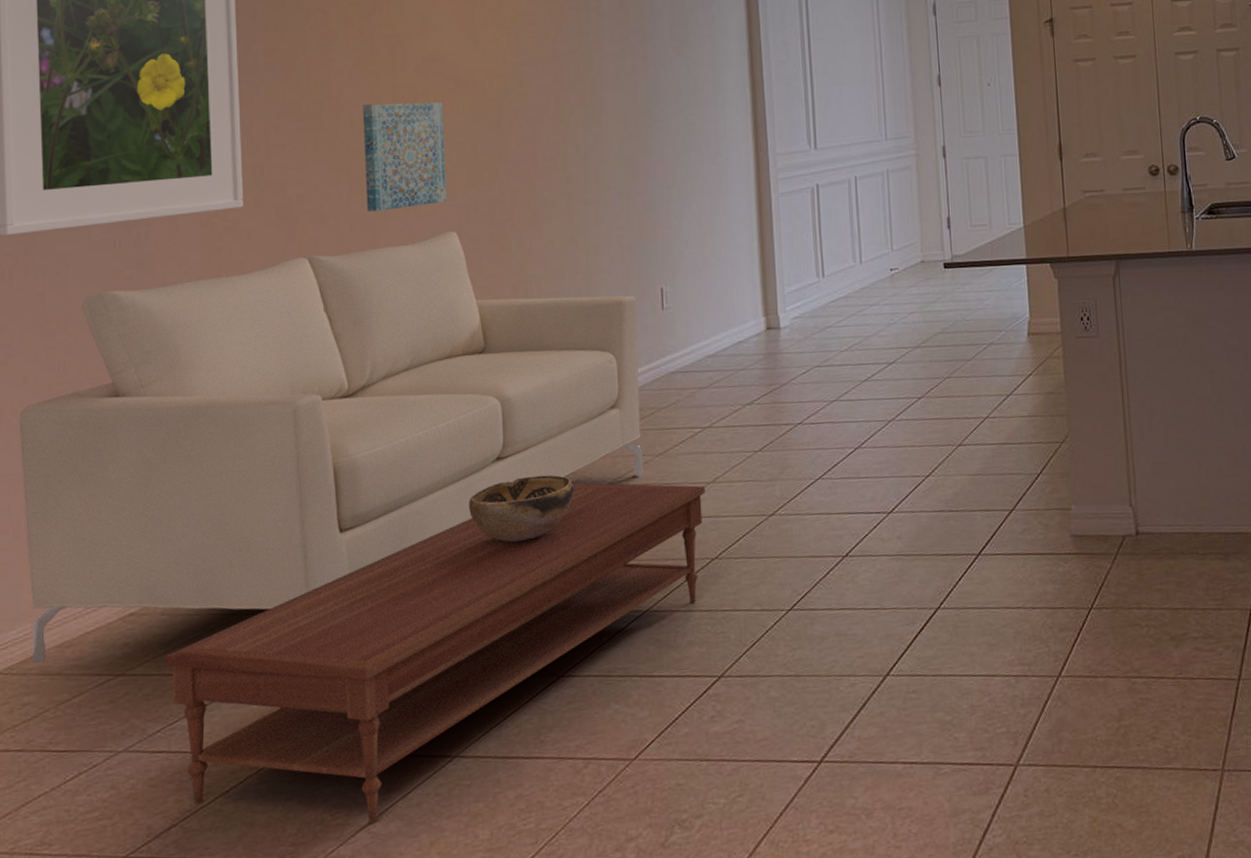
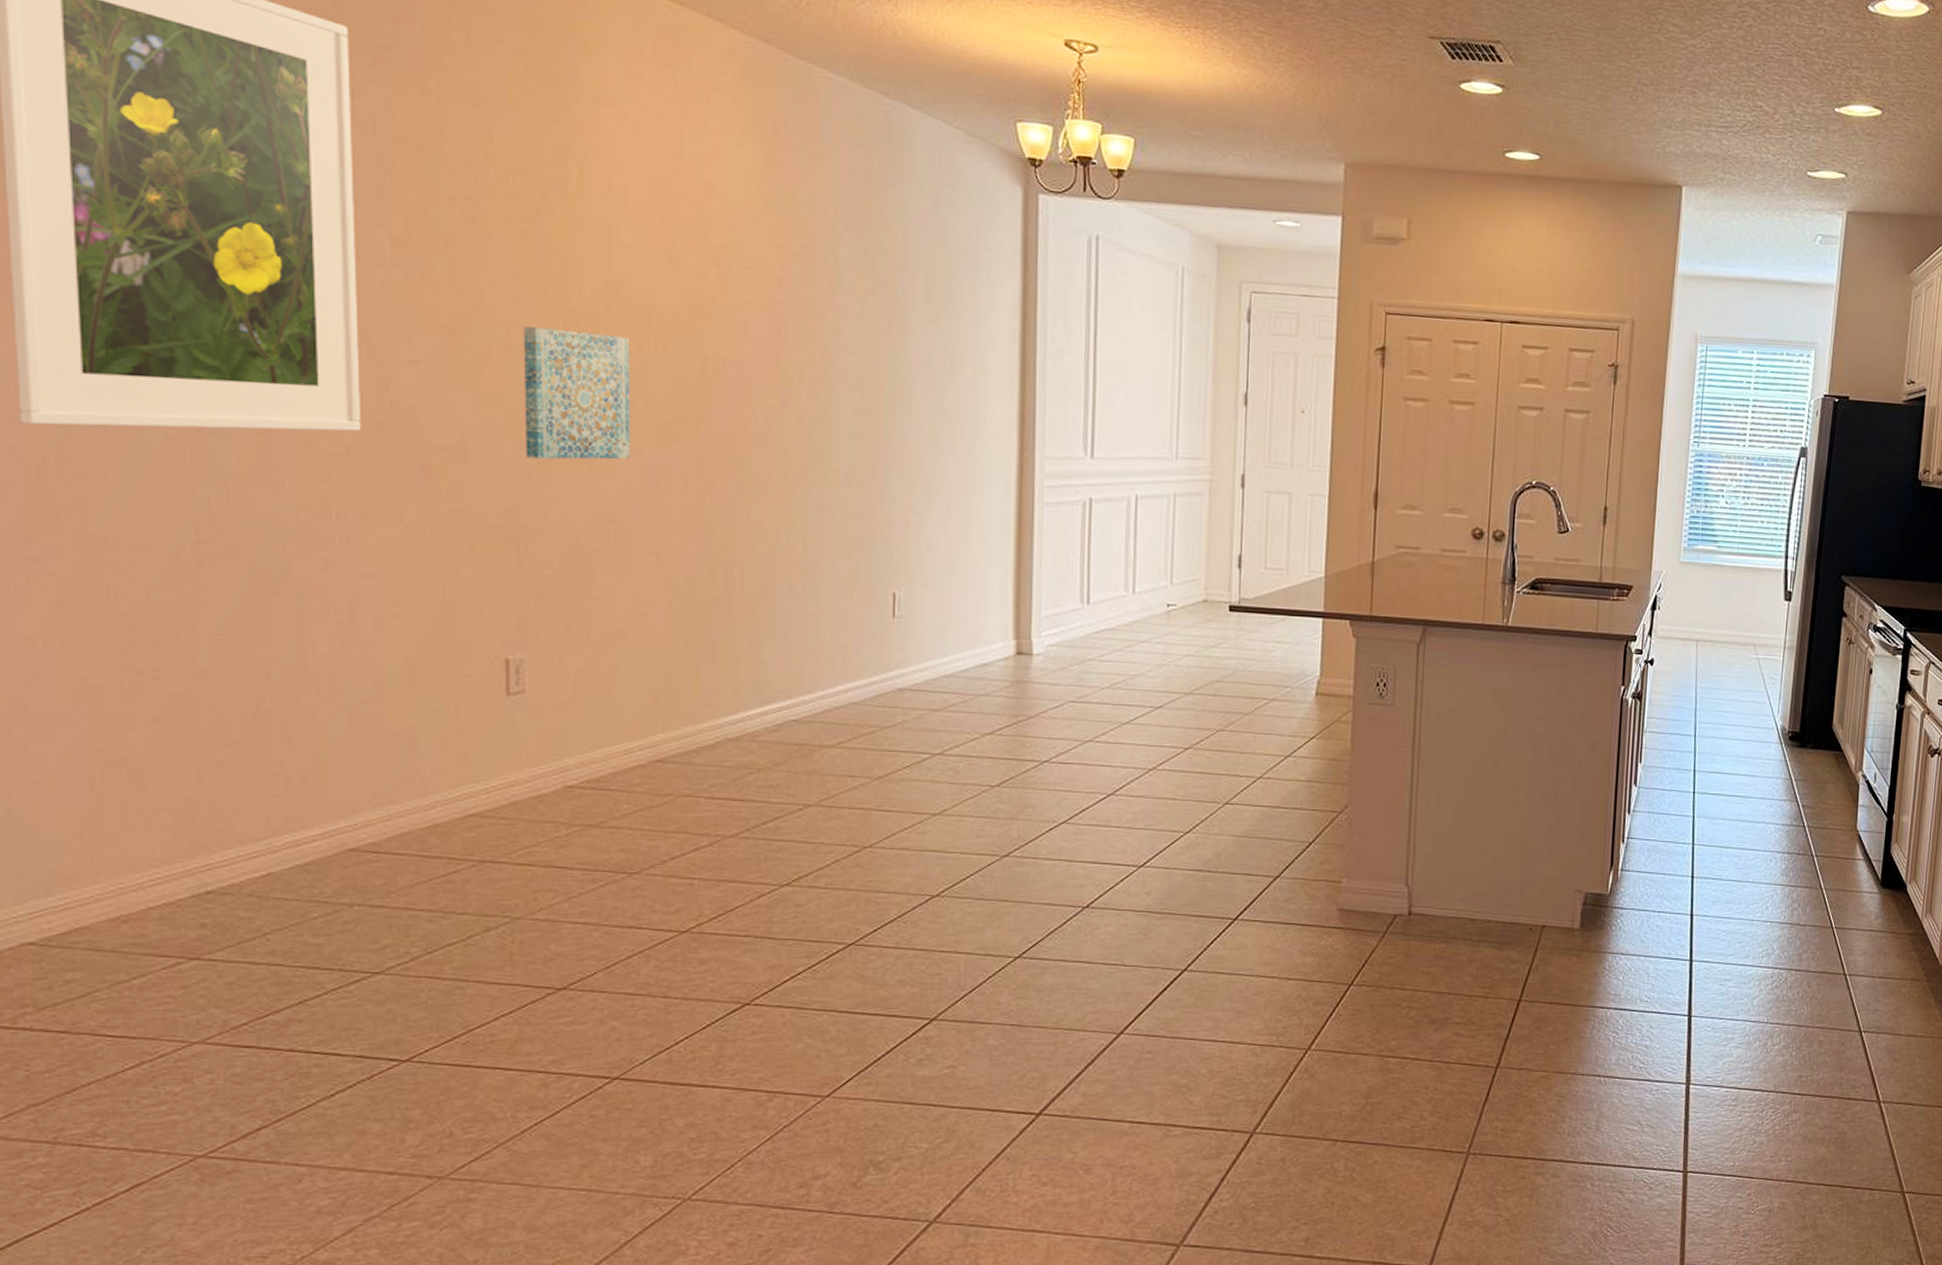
sofa: present [19,230,643,663] -> none [54,493,863,935]
coffee table: present [164,483,705,823] -> none [252,799,930,1141]
decorative bowl: present [468,474,574,542] -> none [642,786,774,856]

